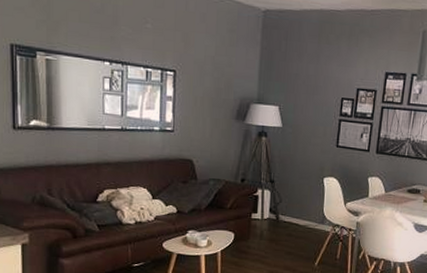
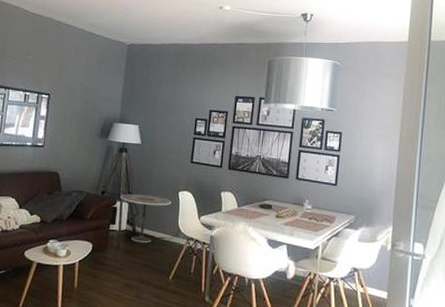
side table: none [261,181,317,231] -> present [120,193,172,243]

